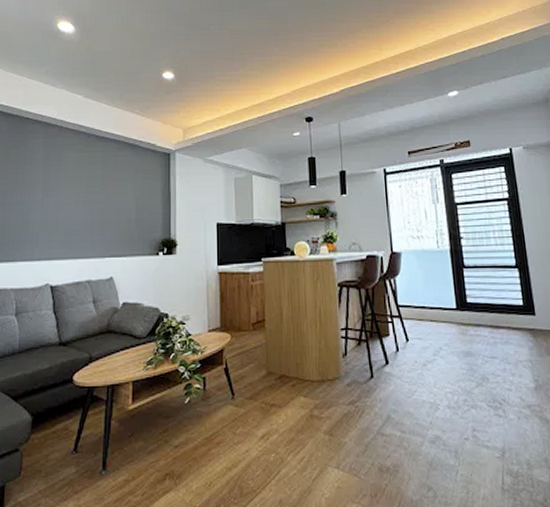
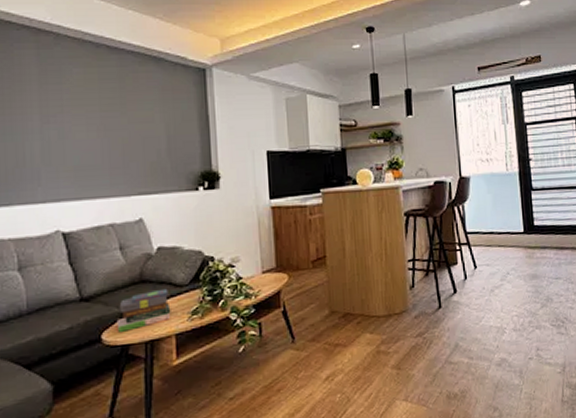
books: none [85,339,130,375] -> present [116,288,171,332]

